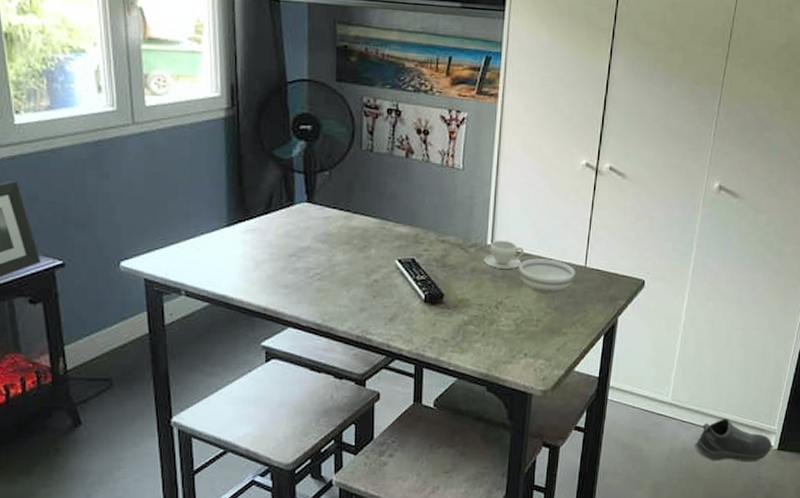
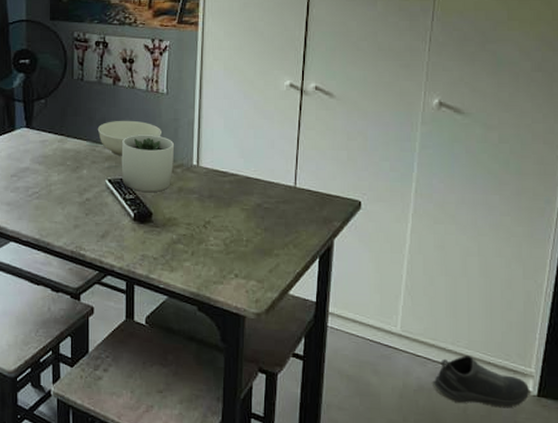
bowl: none [387,196,456,236] -> present [97,120,161,157]
planter: none [412,212,469,274] -> present [121,134,175,193]
teacup: present [483,240,524,269] -> none [190,160,230,189]
bowl: present [519,257,575,293] -> none [226,177,285,214]

